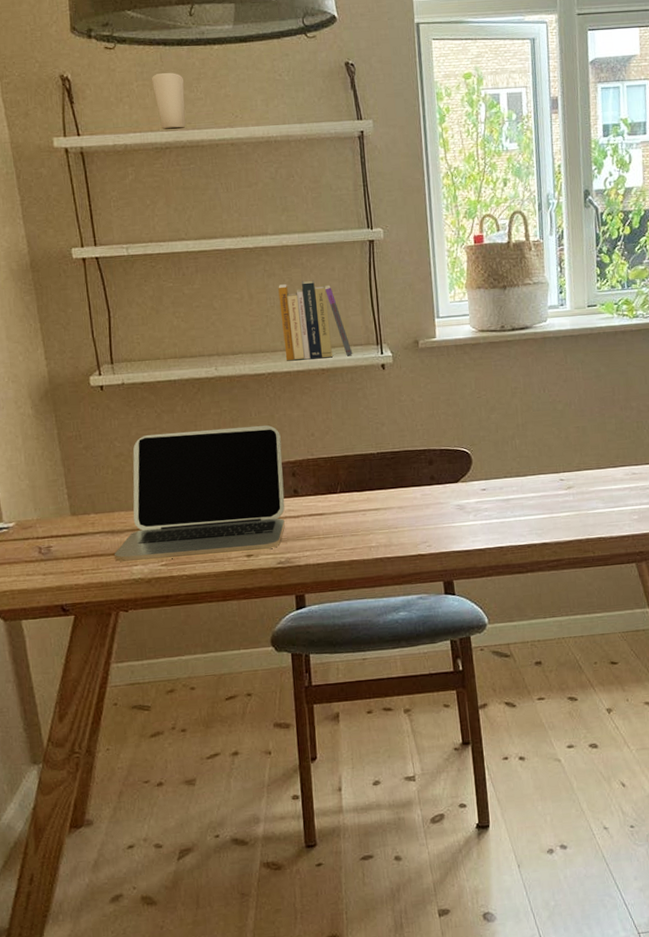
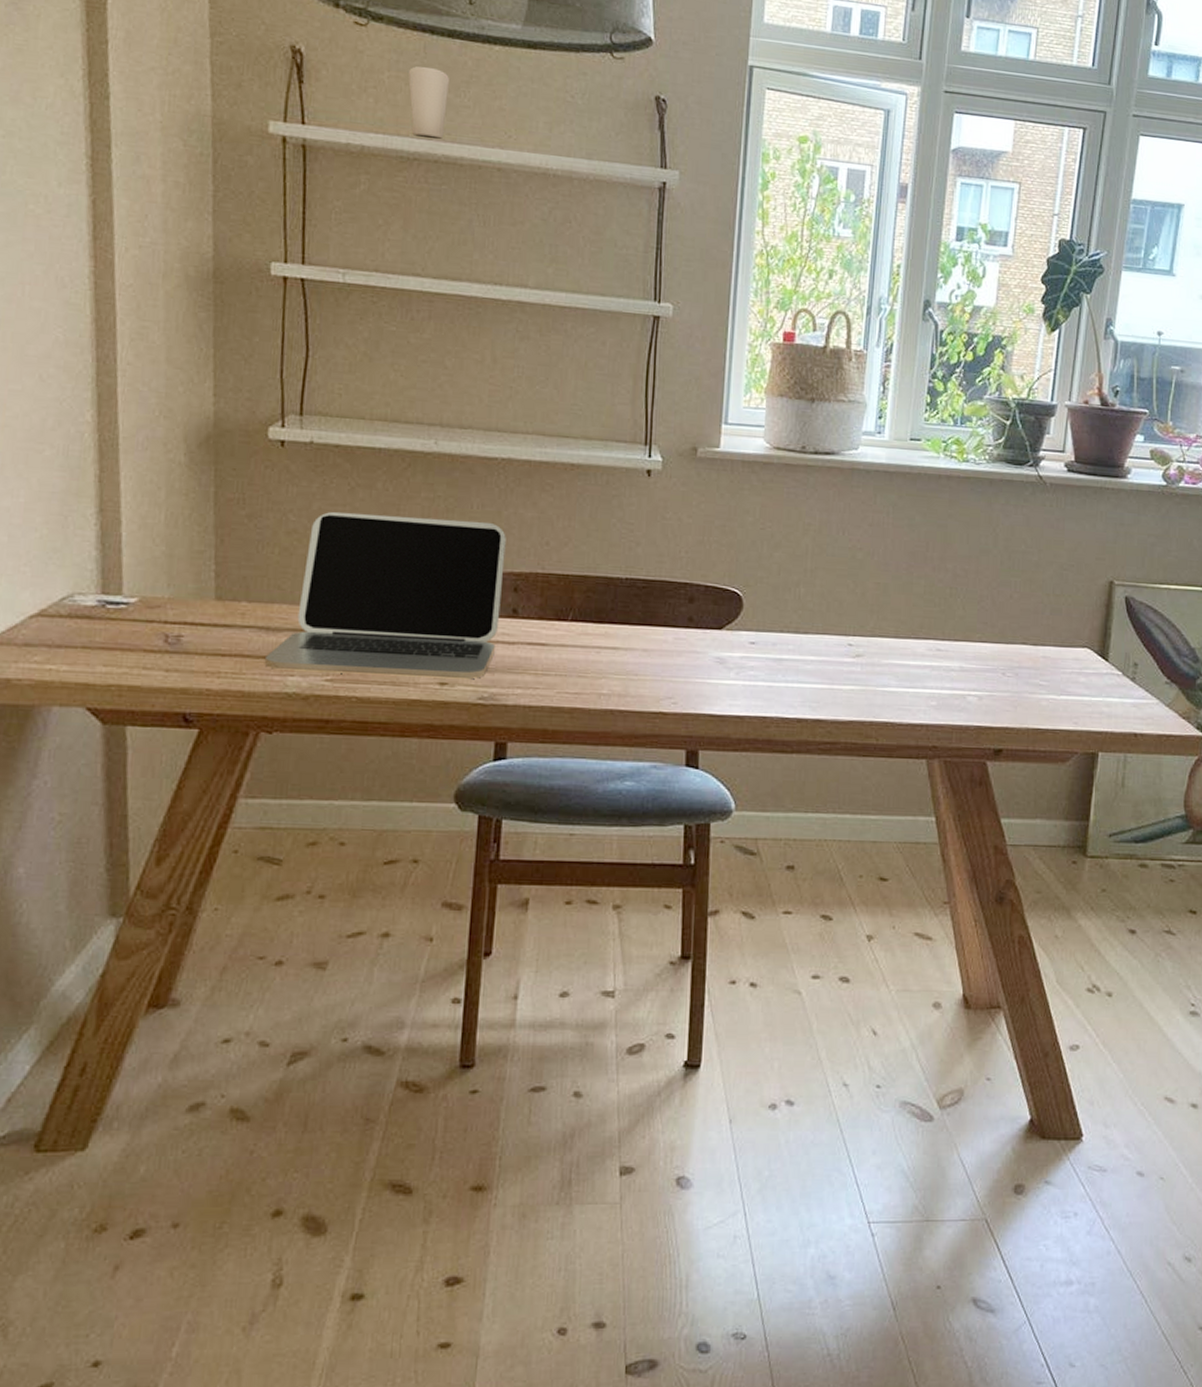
books: present [278,280,353,361] -> none [527,351,613,453]

